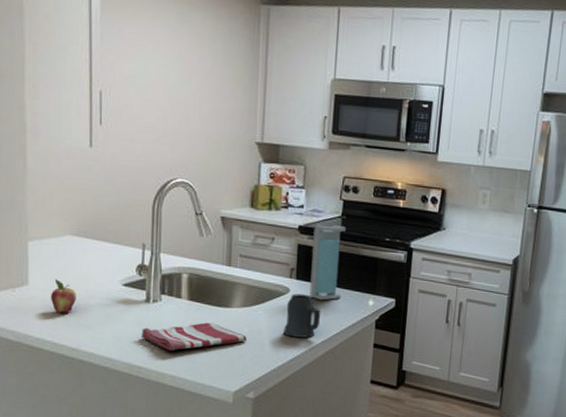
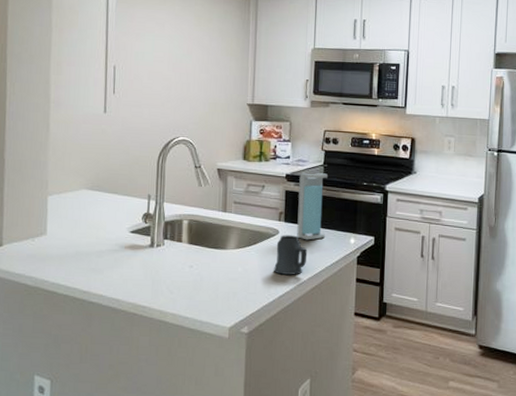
fruit: present [50,279,76,313] -> none [65,229,89,259]
dish towel: present [141,322,247,351] -> none [146,263,241,291]

